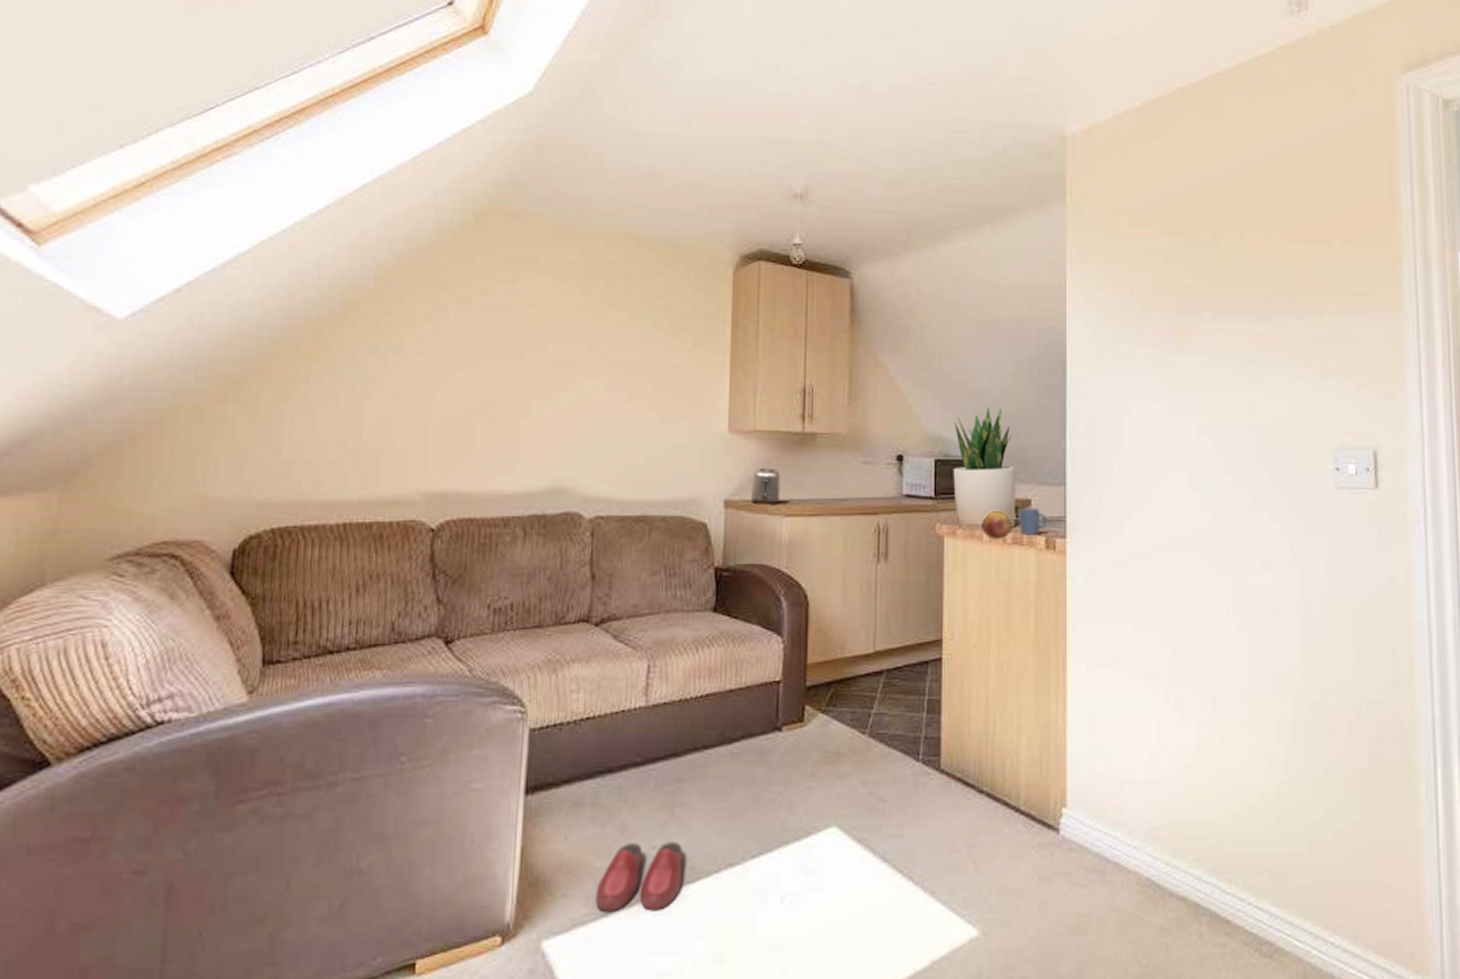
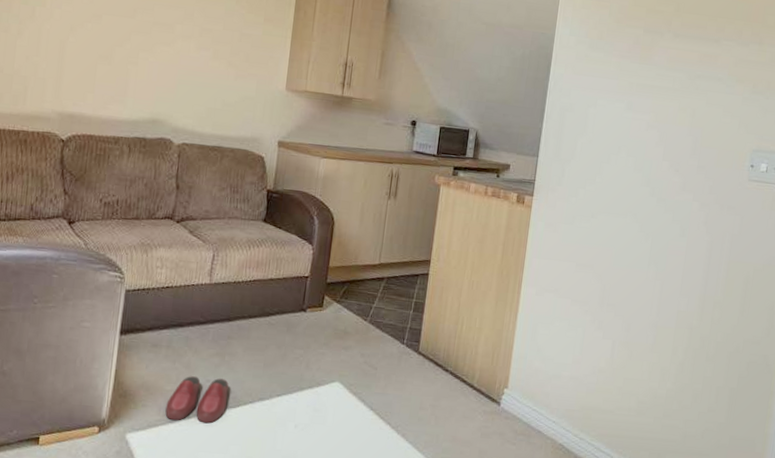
toaster: present [750,469,781,506] -> none [298,120,323,149]
planter: present [953,407,1015,531] -> none [451,91,502,185]
fruit: present [982,510,1012,539] -> none [470,169,494,192]
mug: present [1018,508,1047,537] -> none [498,170,520,193]

